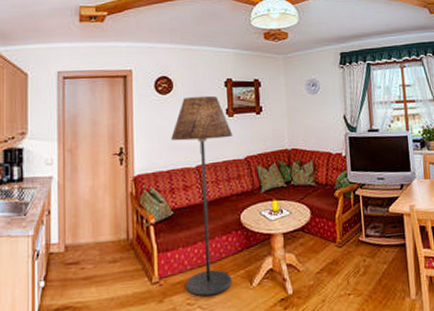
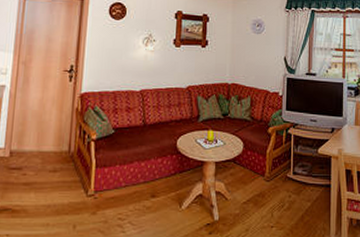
floor lamp: present [171,95,233,297] -> none [119,24,178,213]

